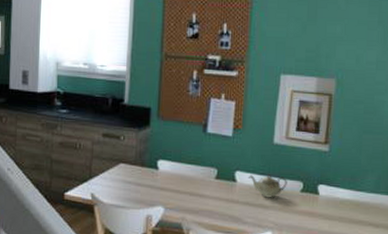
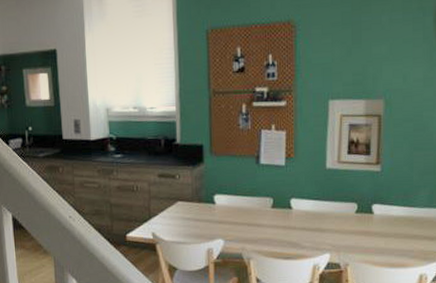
teapot: present [247,173,287,198] -> none [303,198,342,222]

